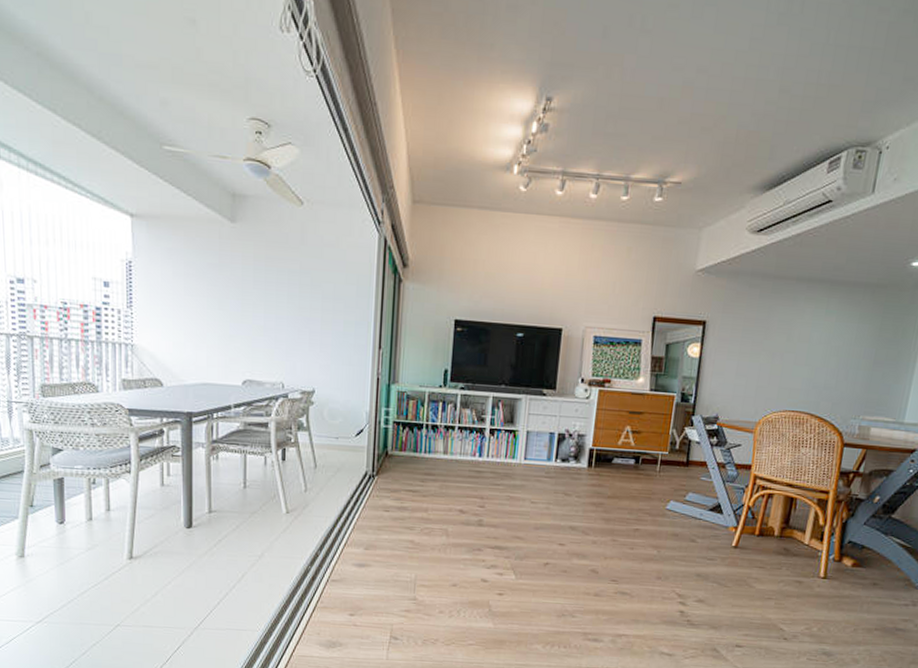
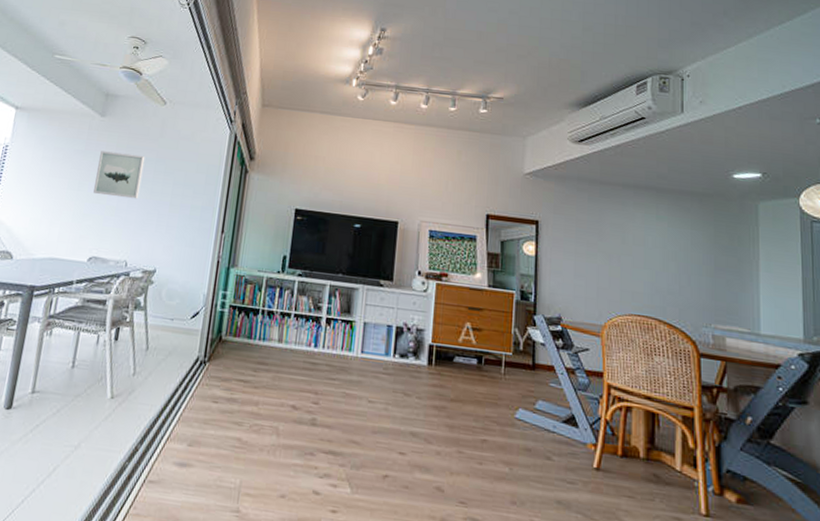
wall art: none [237,263,288,317] -> present [93,151,145,199]

